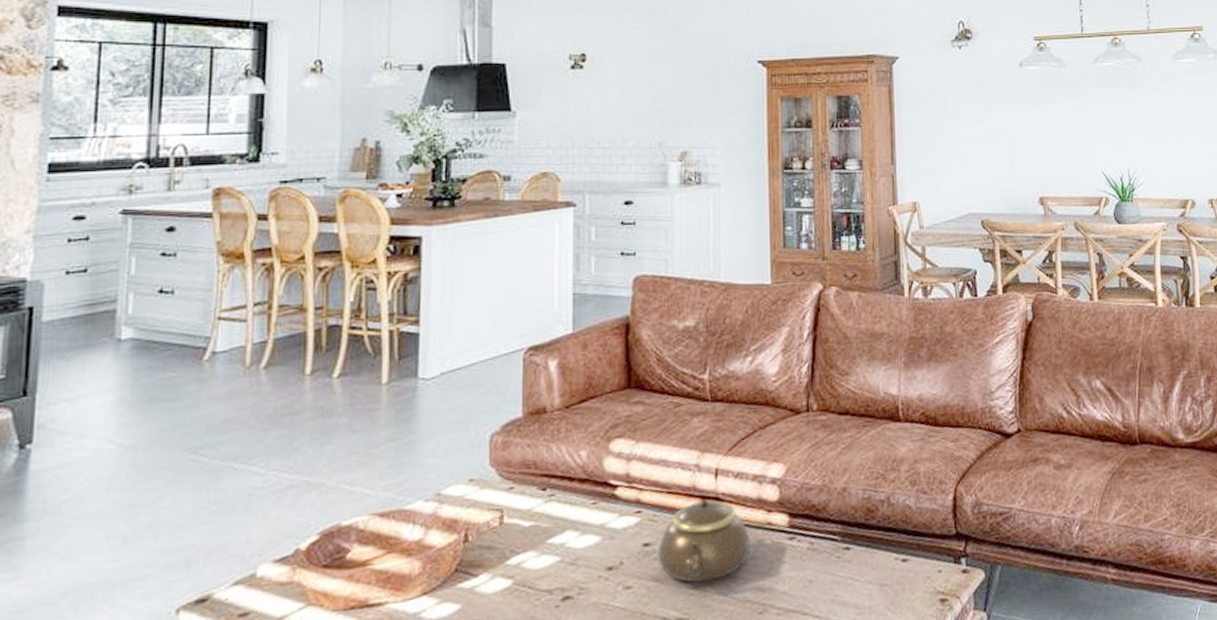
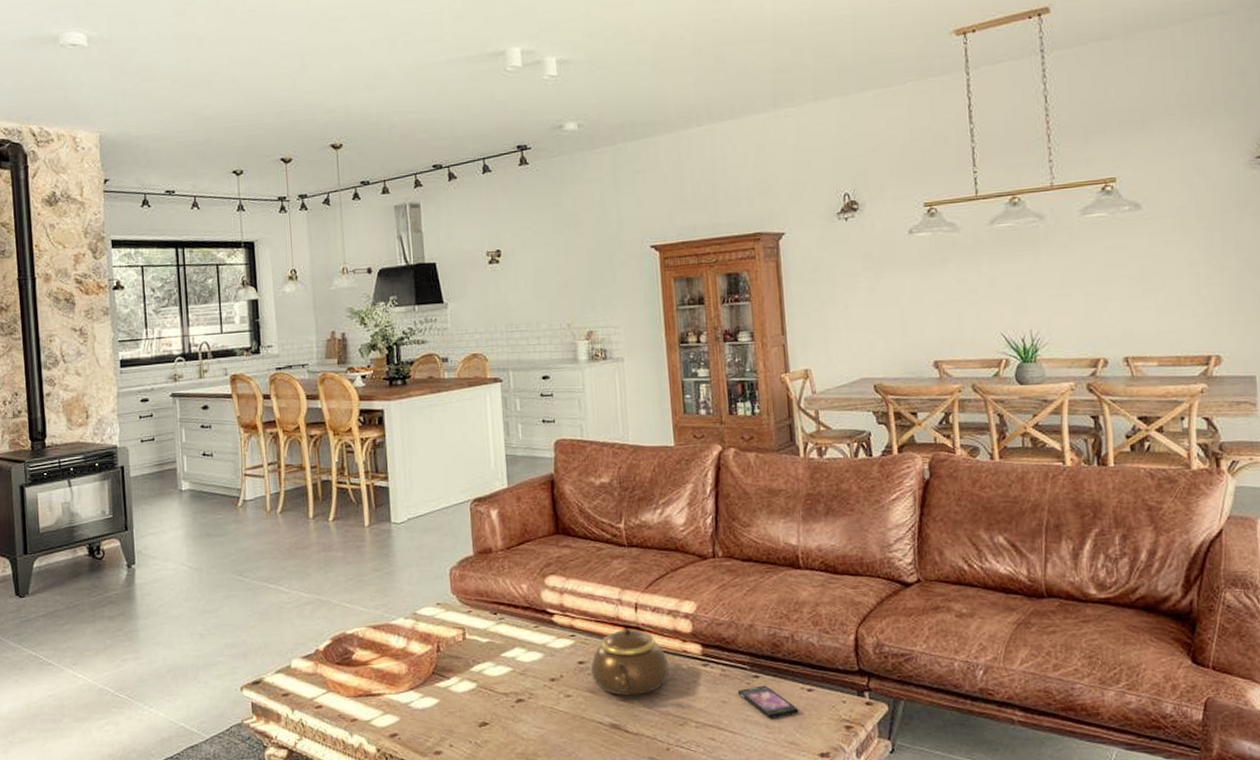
smartphone: none [825,558,892,597] -> present [737,685,799,719]

